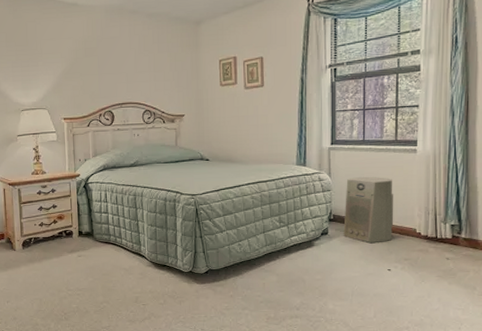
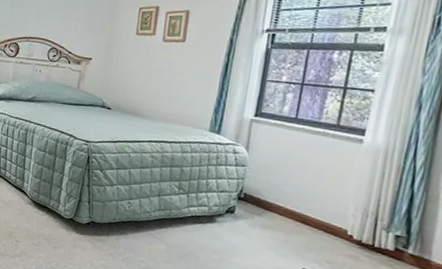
air purifier: present [343,176,394,244] -> none [253,157,325,237]

